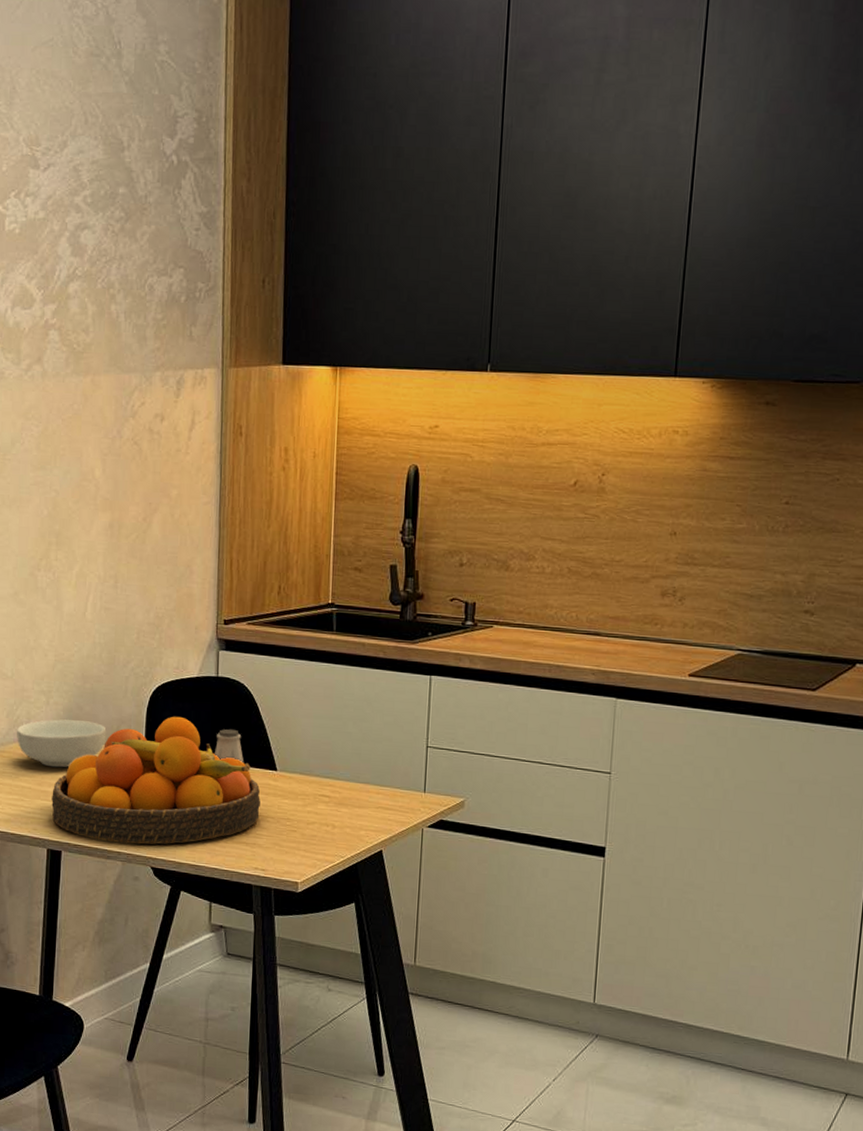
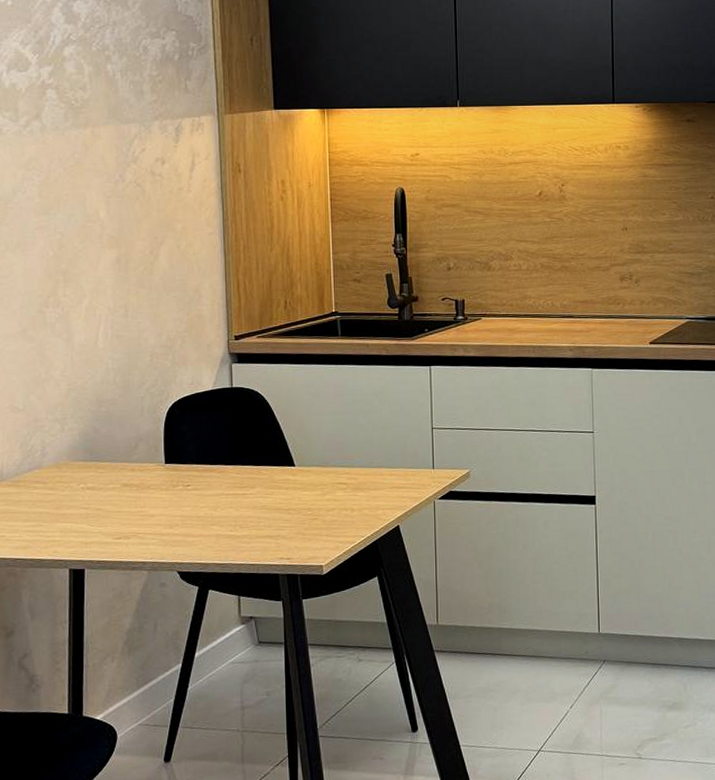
cereal bowl: present [17,719,107,768] -> none [32,442,125,490]
fruit bowl: present [51,716,260,845] -> none [71,427,281,554]
saltshaker: present [215,729,244,764] -> none [234,433,262,464]

